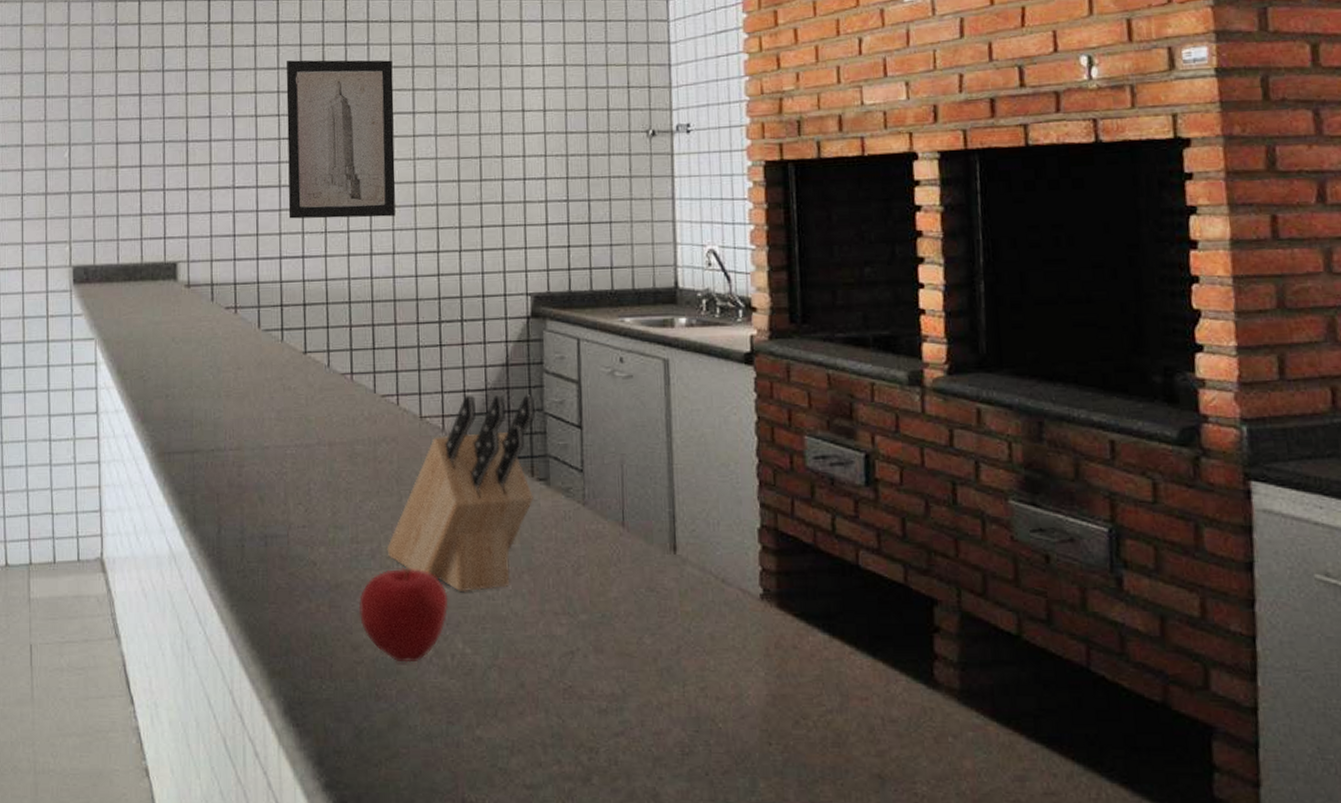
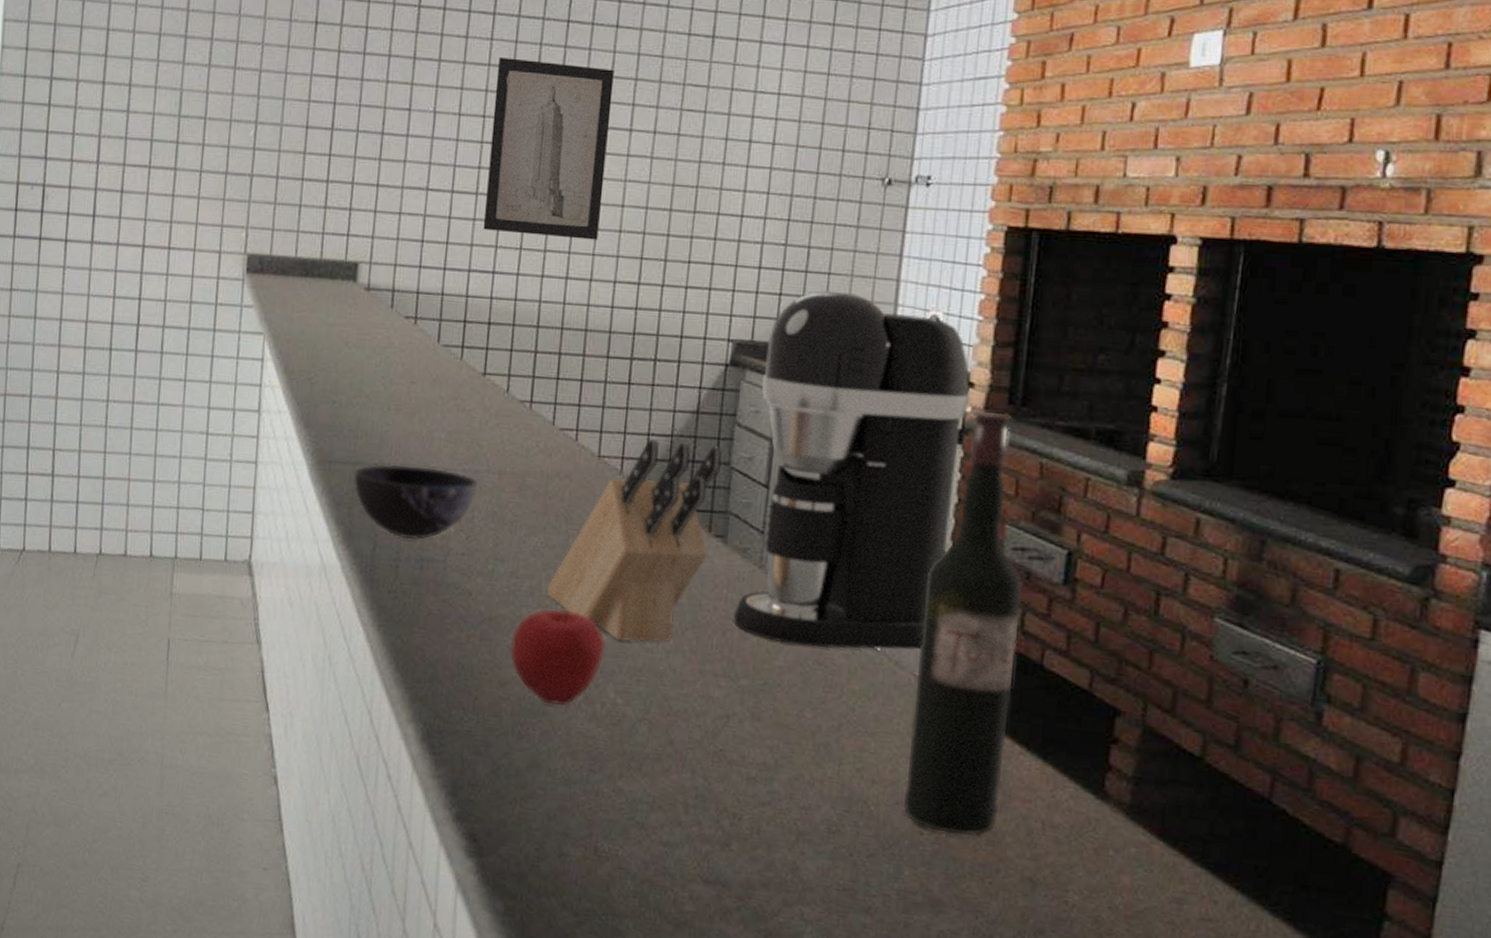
bowl: none [193,447,311,519] -> present [353,464,478,540]
coffee maker: none [562,237,755,575] -> present [733,290,971,650]
wine bottle: none [740,331,840,741] -> present [903,411,1024,836]

